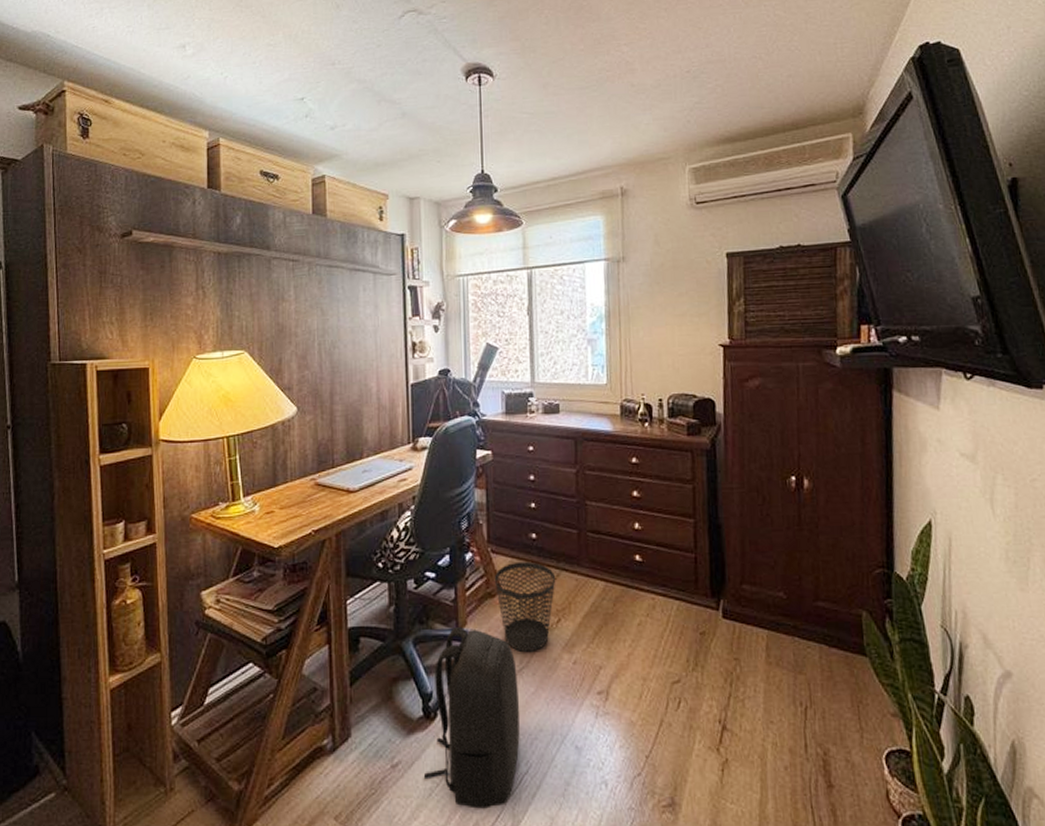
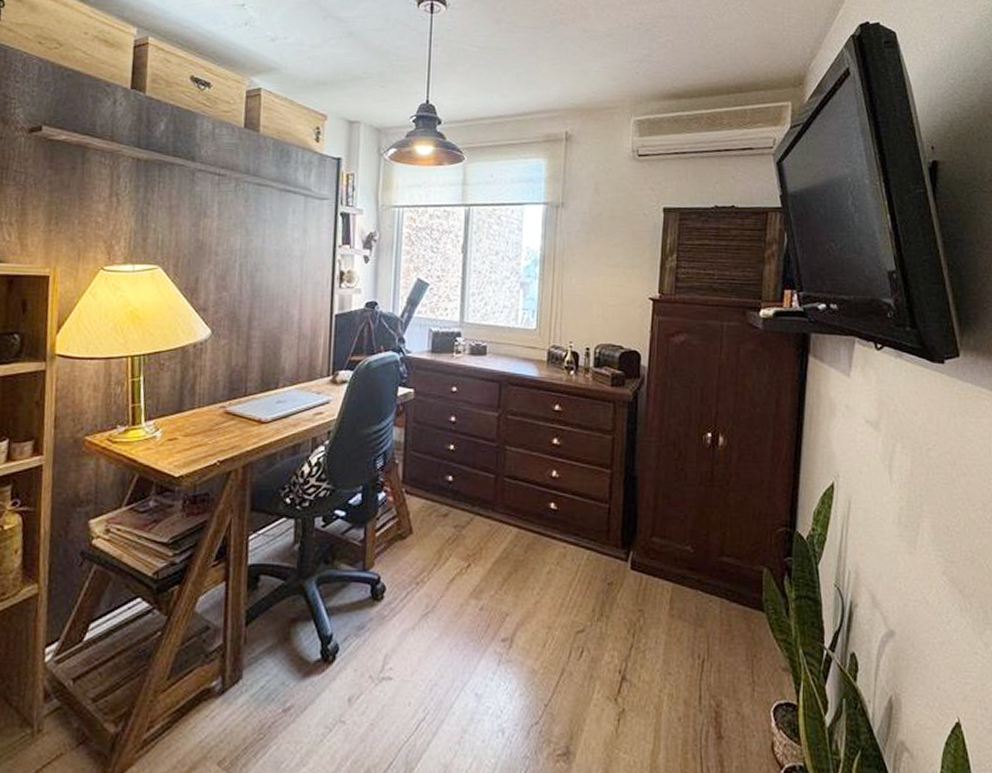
backpack: present [424,627,520,809] -> none [317,569,422,756]
wastebasket: present [495,561,556,652] -> none [407,504,469,596]

